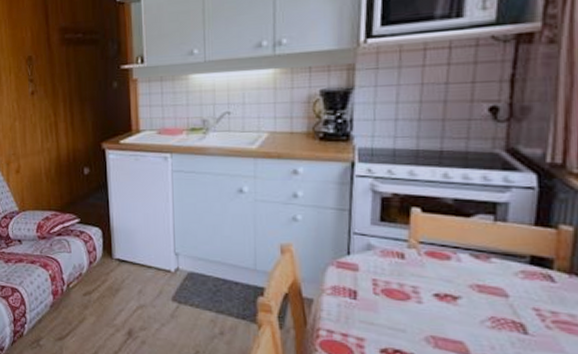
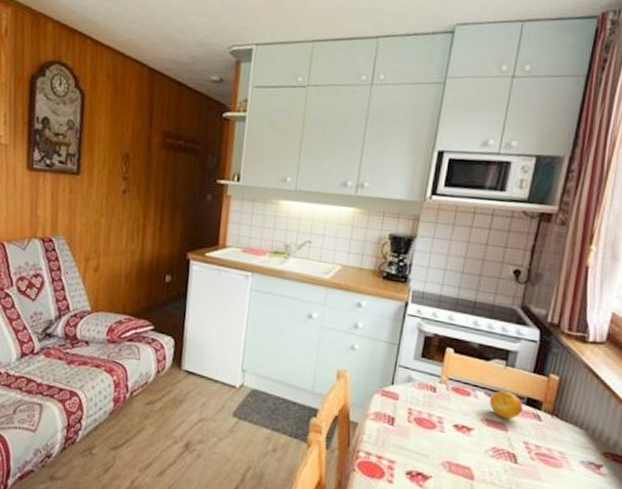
fruit: none [477,249,526,283] -> present [489,390,523,419]

